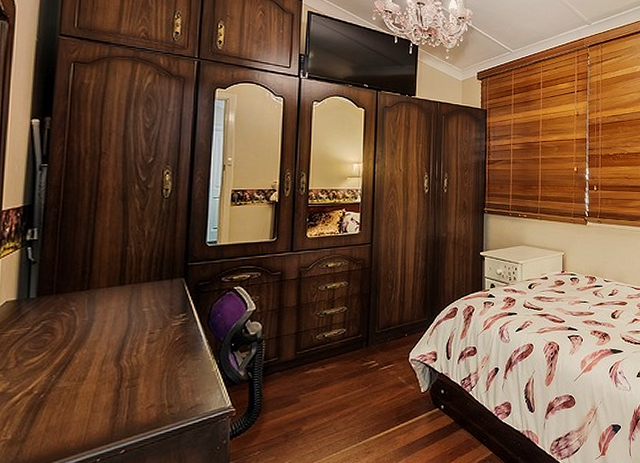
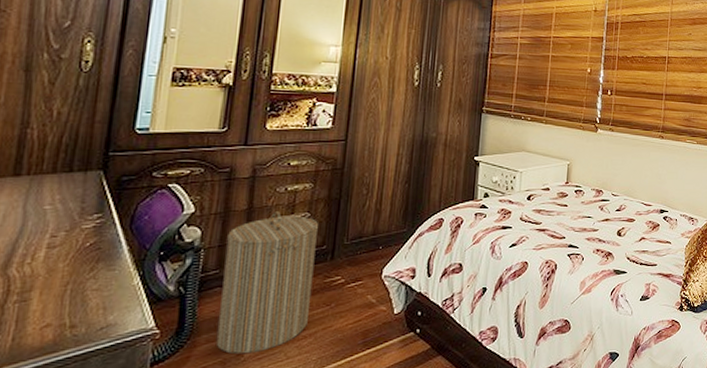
laundry hamper: none [279,305,355,429] -> present [215,210,319,355]

